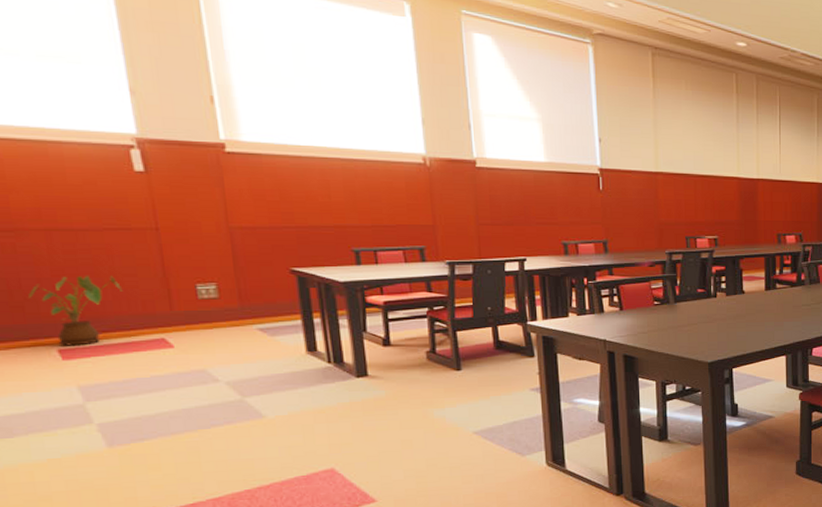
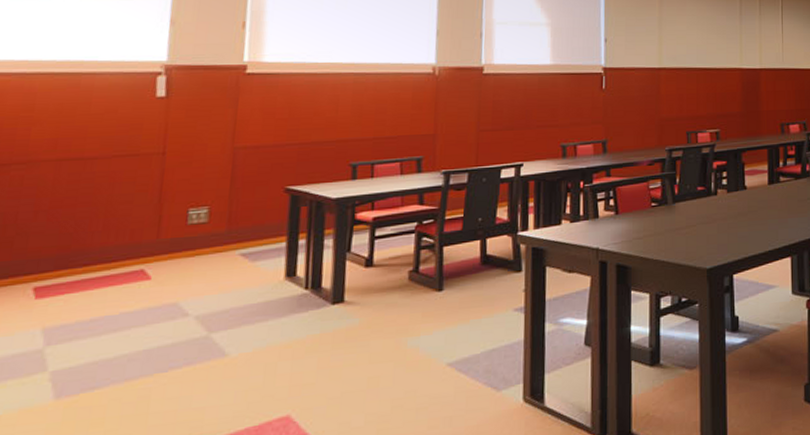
house plant: present [29,275,124,346] -> none [21,204,116,284]

